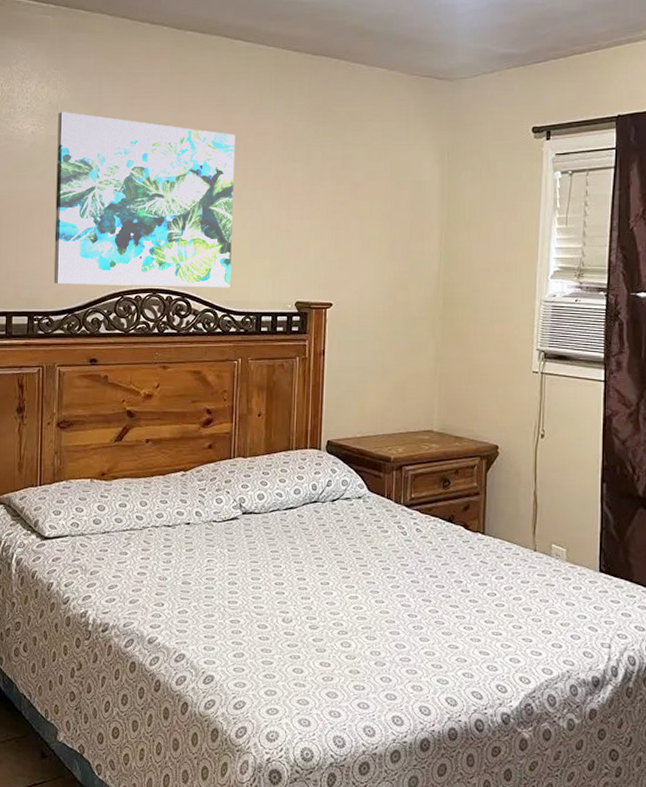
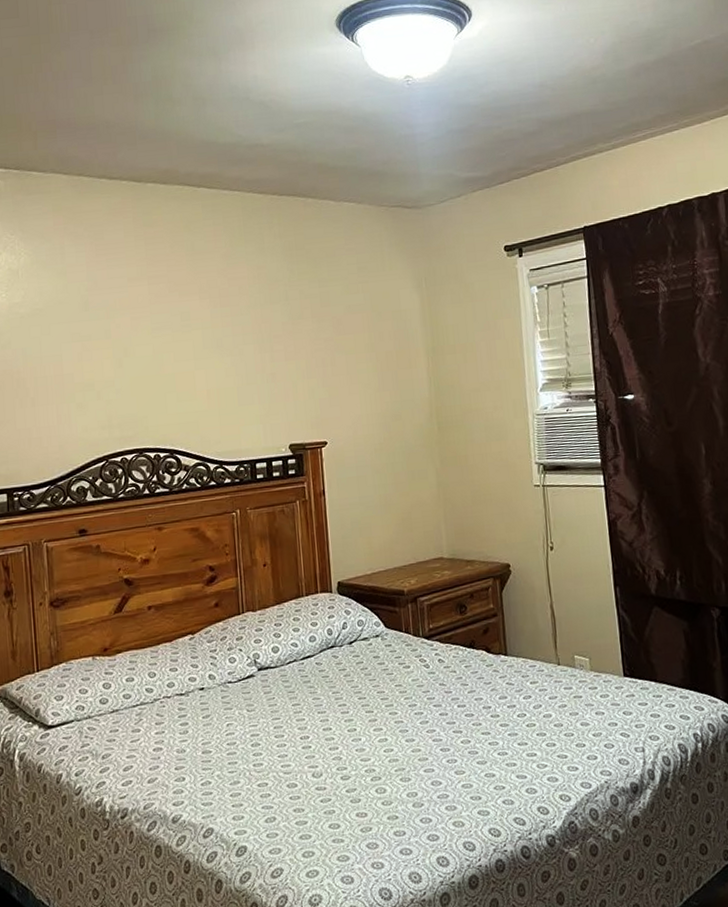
wall art: present [53,112,236,288] -> none [19,276,220,456]

